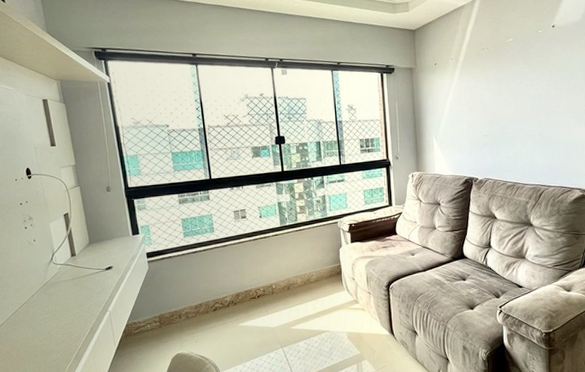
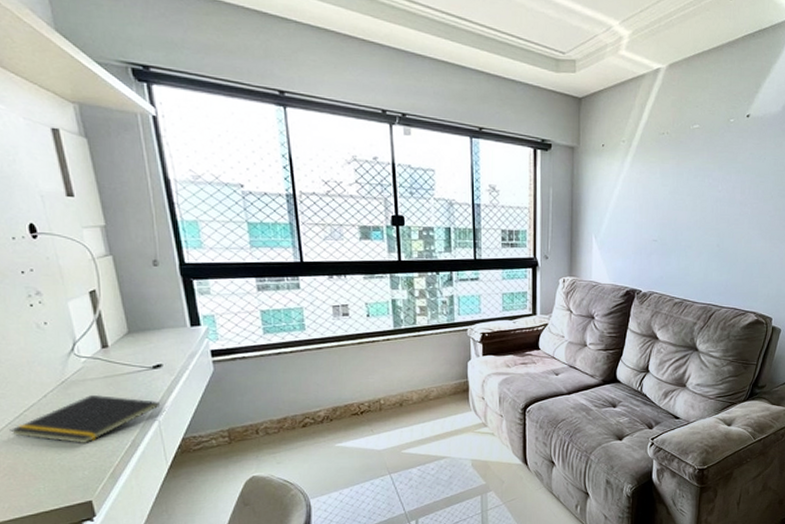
notepad: none [8,292,111,332] -> present [10,394,161,443]

